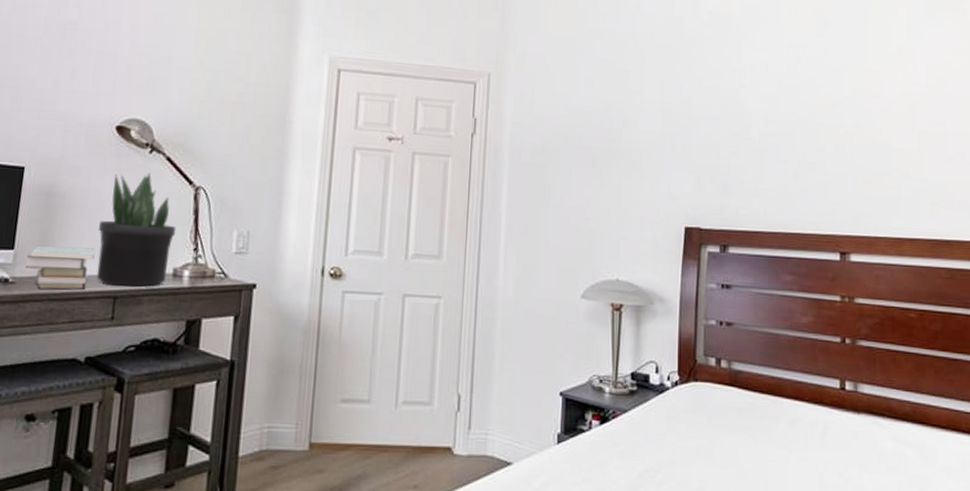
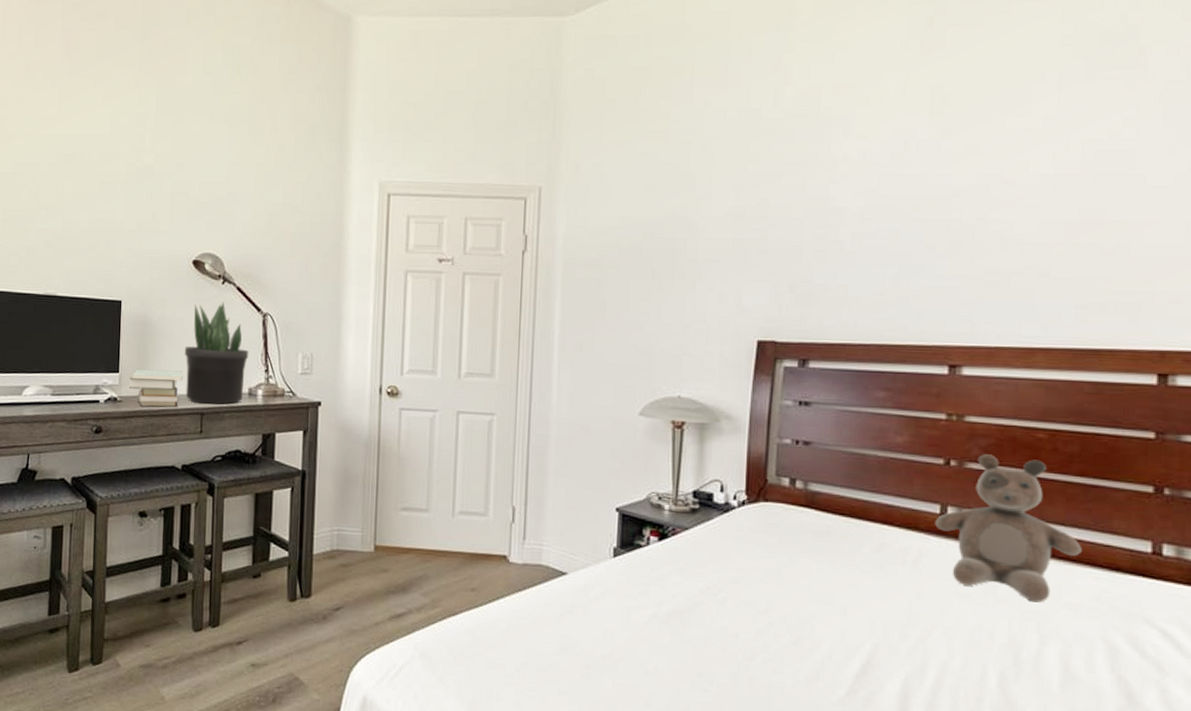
stuffed animal: none [836,332,949,468] -> present [935,454,1082,603]

